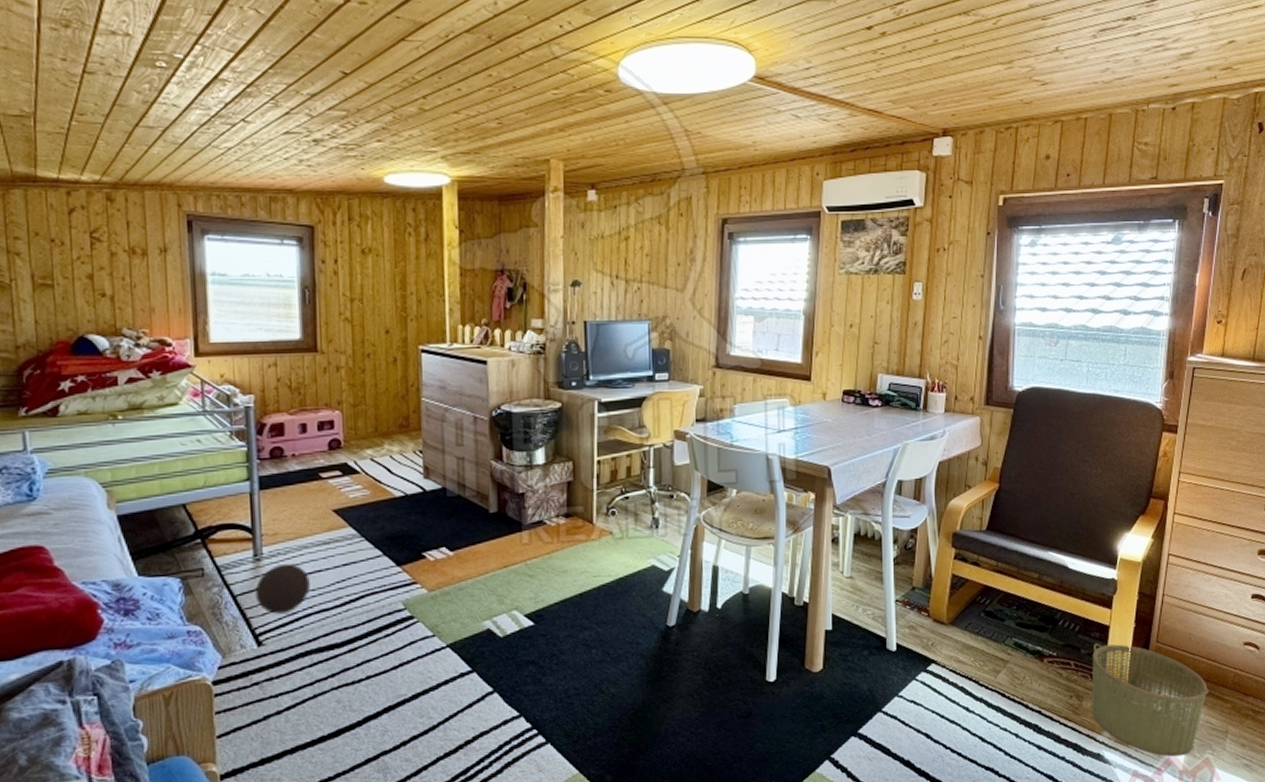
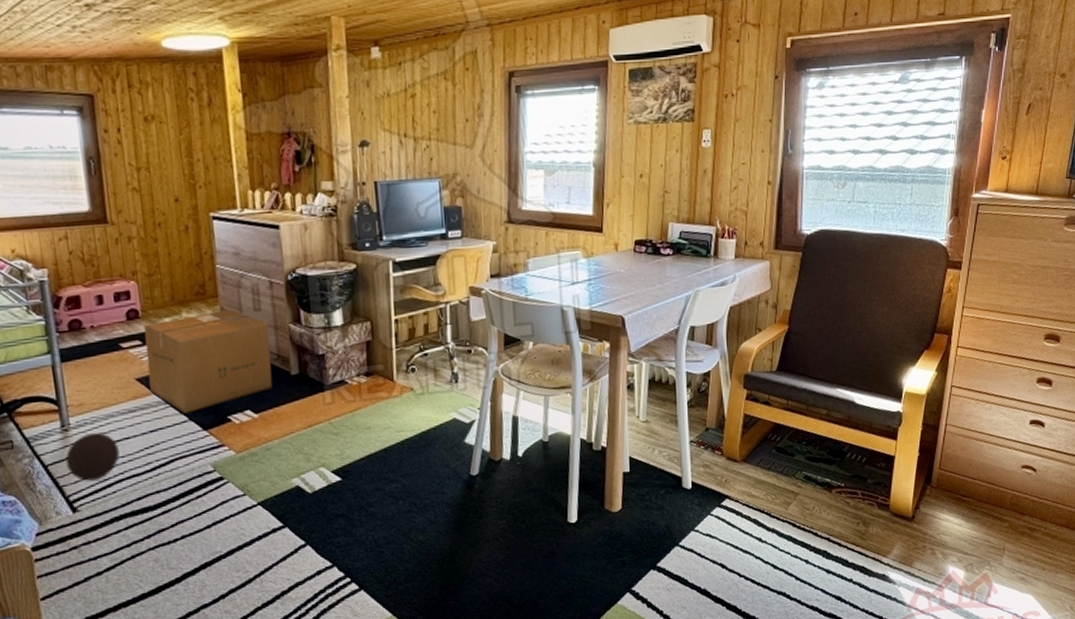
box: none [344,443,471,548] -> present [144,309,273,414]
basket: present [1091,643,1209,757] -> none [877,472,988,574]

